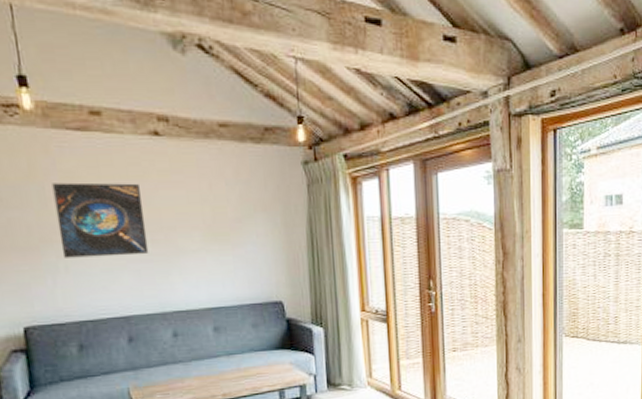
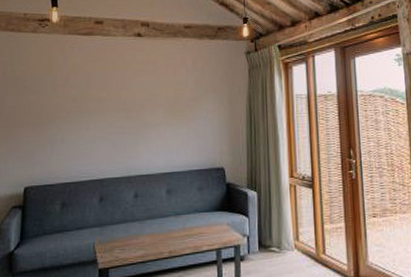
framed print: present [52,182,149,258] -> none [61,72,124,131]

